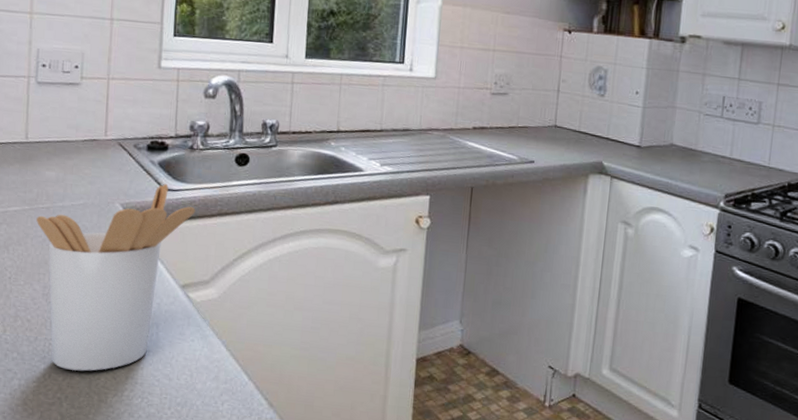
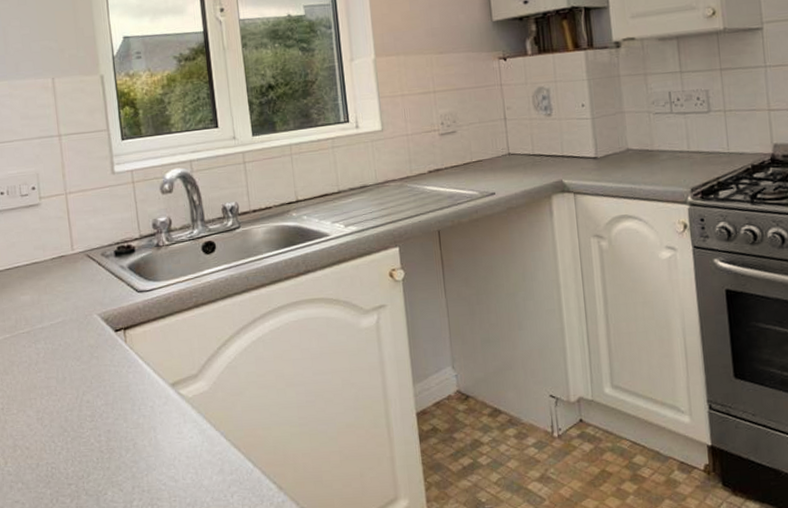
utensil holder: present [36,183,196,372] -> none [19,285,172,491]

